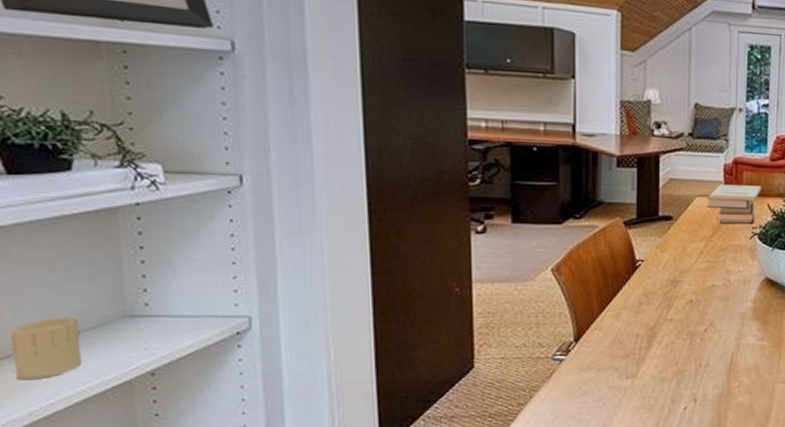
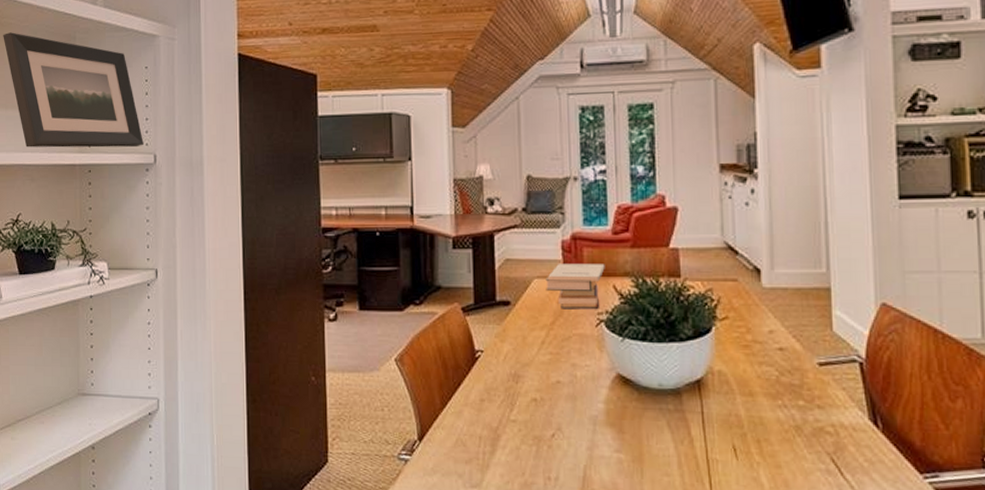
candle: present [10,318,83,381] -> none [12,393,52,447]

